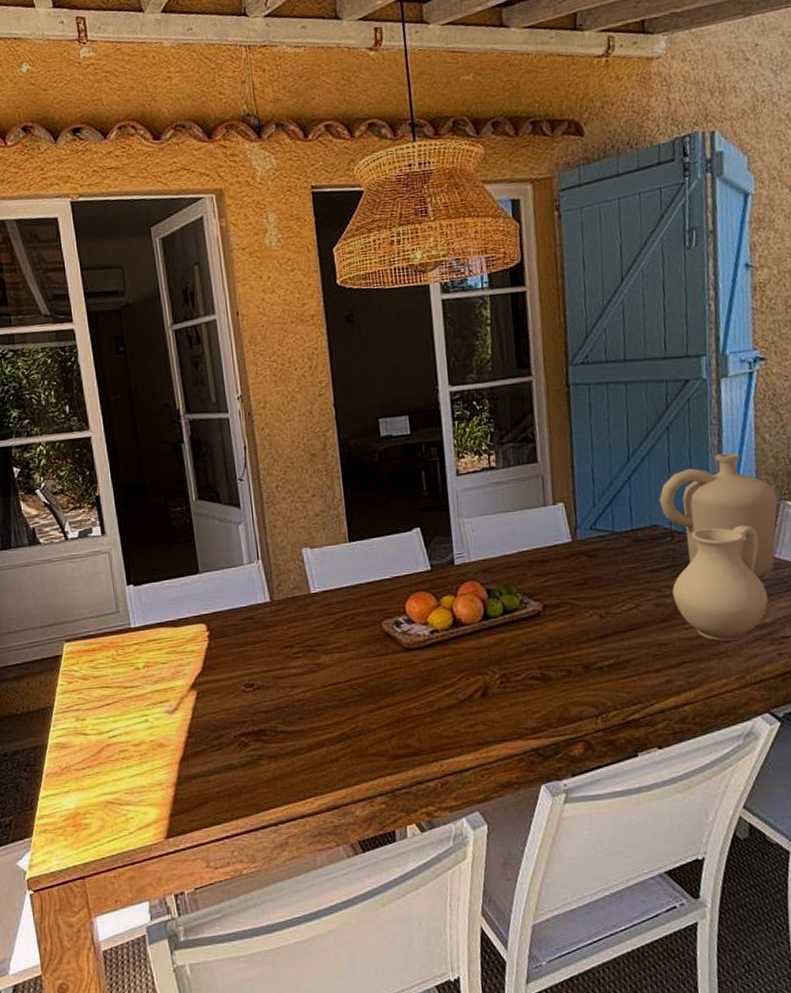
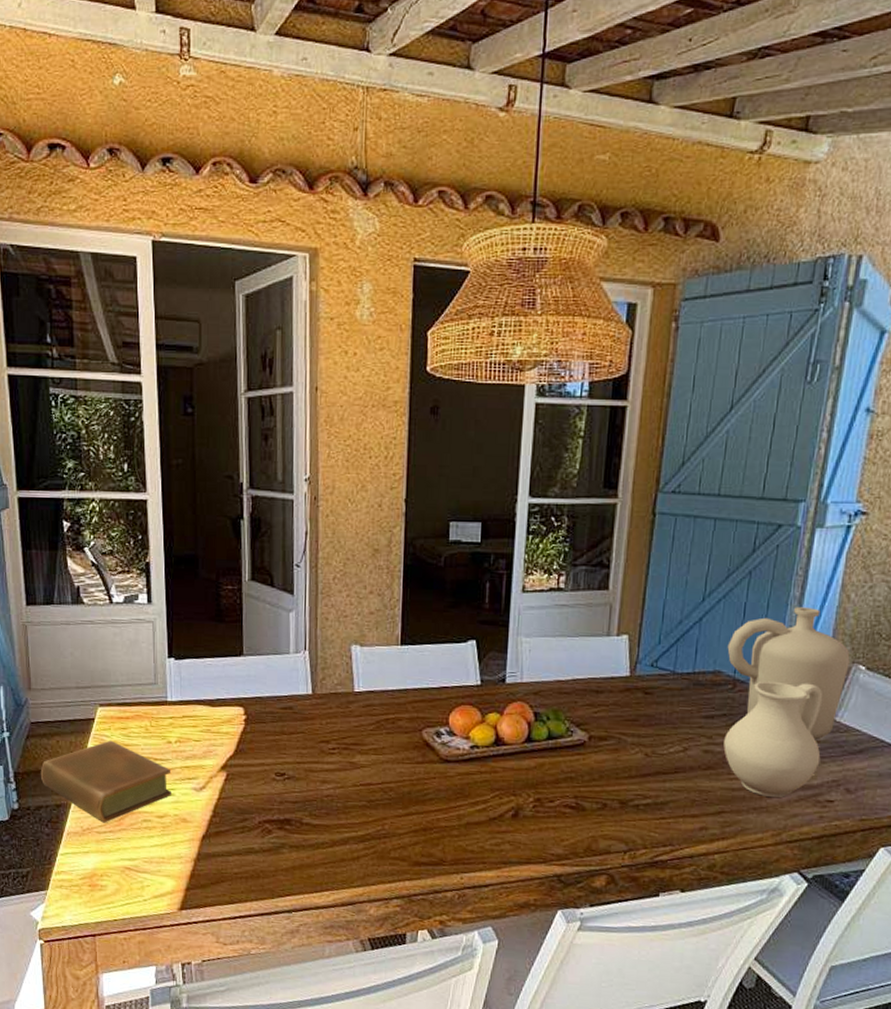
book: none [13,674,145,759] -> present [40,740,172,823]

